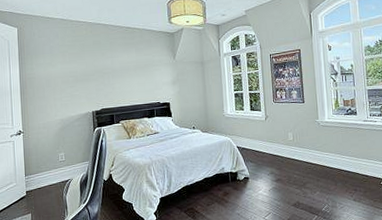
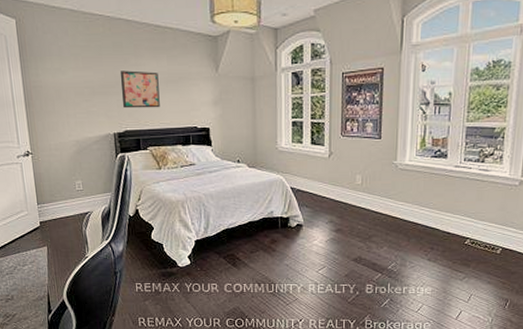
wall art: none [98,61,130,91] -> present [120,70,160,109]

